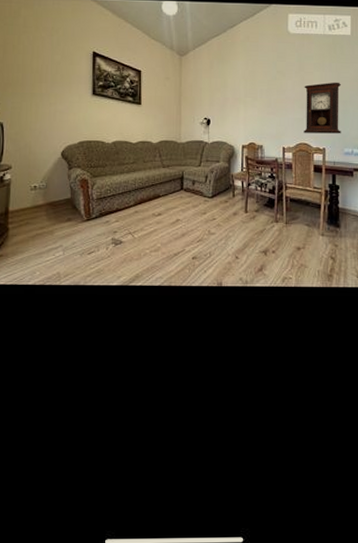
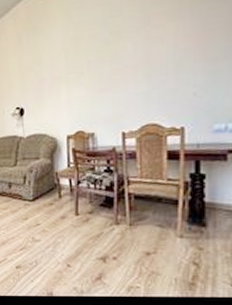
pendulum clock: present [303,82,342,134] -> none [151,31,210,111]

